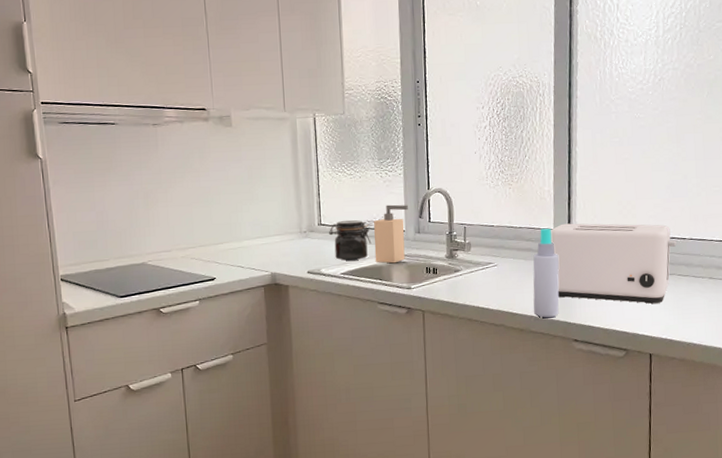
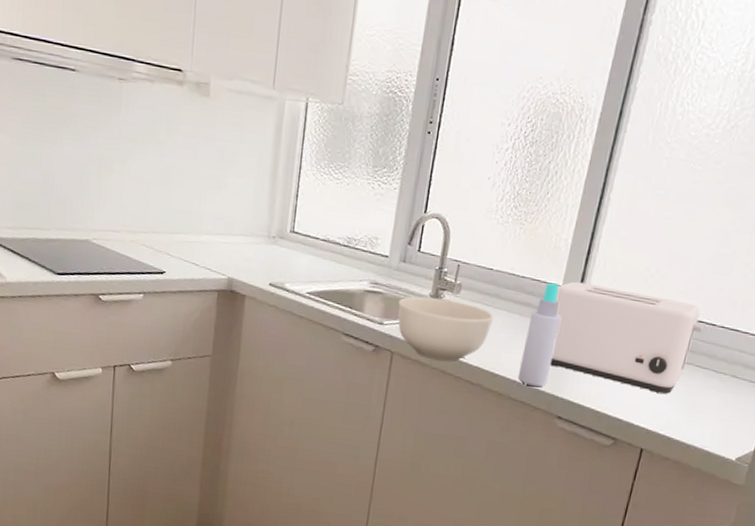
jar: present [329,220,372,261] -> none [301,231,349,281]
soap dispenser: present [374,204,409,264] -> none [348,222,399,292]
bowl: none [421,258,503,312] -> present [398,296,494,363]

